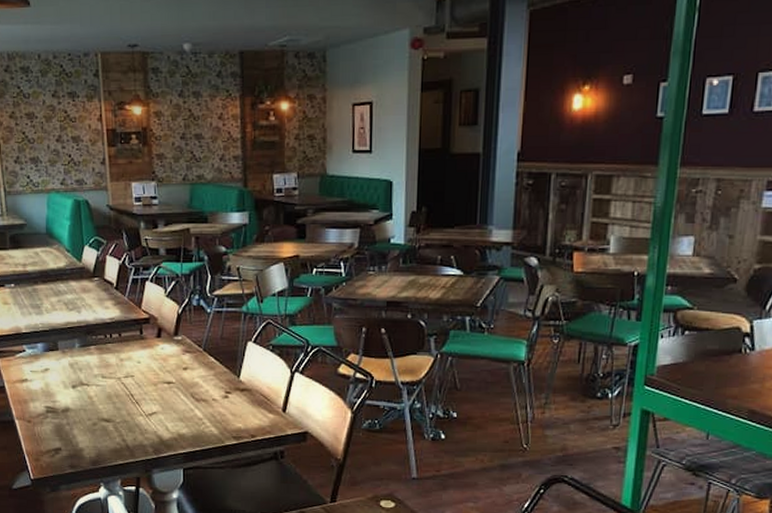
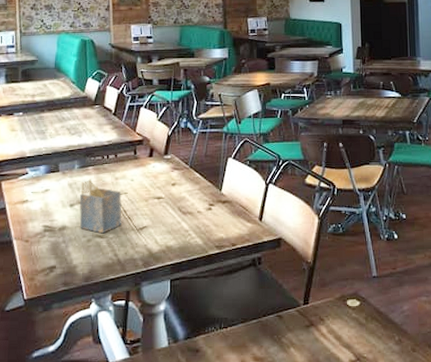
napkin holder: none [81,359,129,418] -> present [79,179,122,234]

